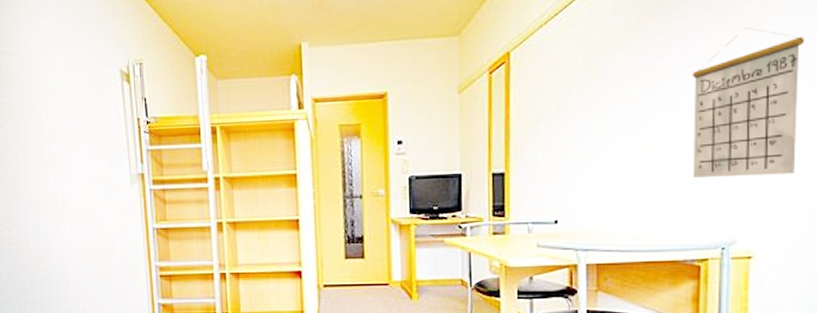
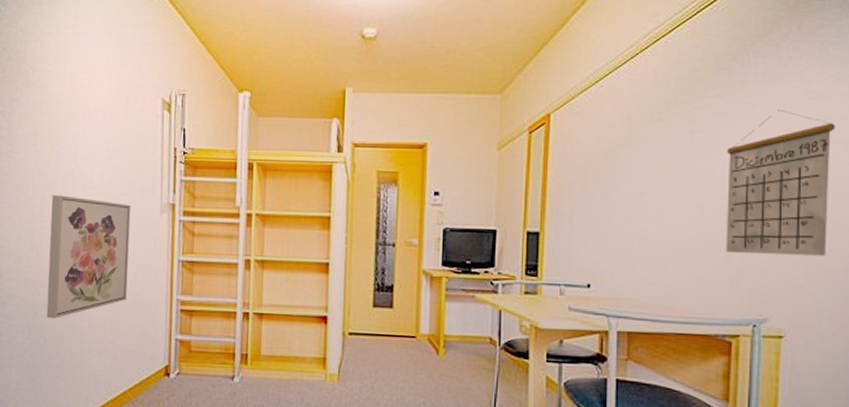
wall art: none [24,174,107,292] -> present [46,195,131,318]

